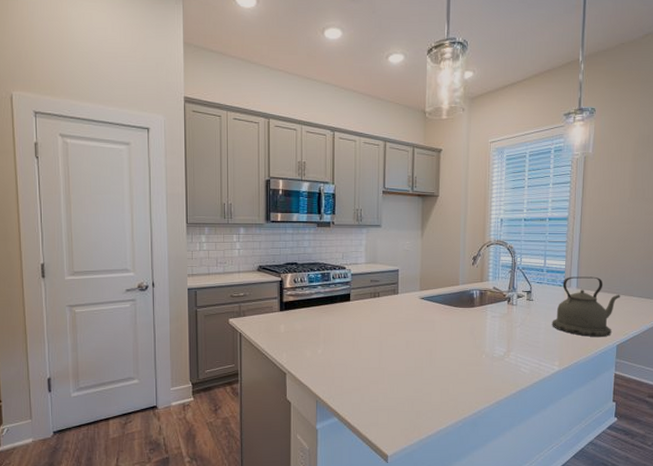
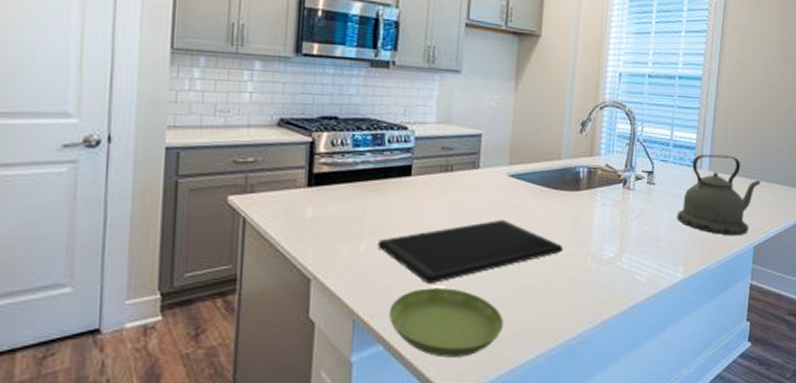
cutting board: none [330,329,464,376] -> present [377,219,564,285]
saucer: none [341,378,422,426] -> present [389,288,503,357]

